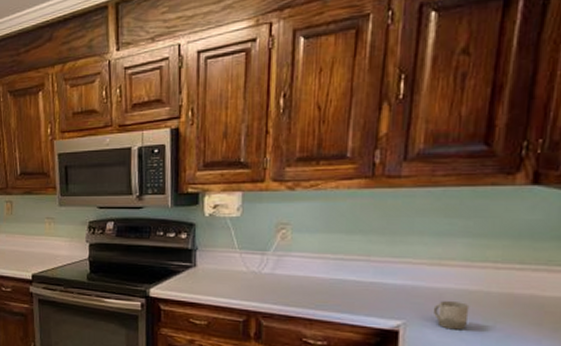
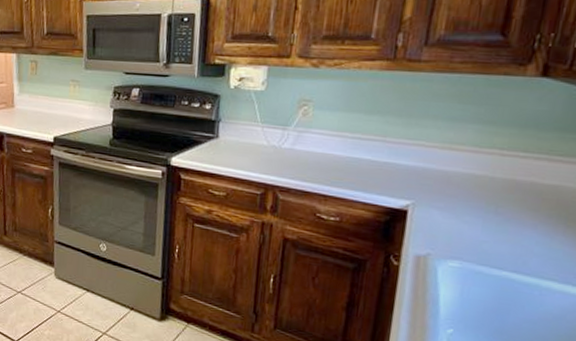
cup: present [432,301,470,330] -> none [440,184,475,213]

